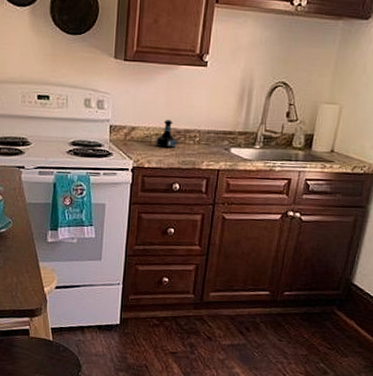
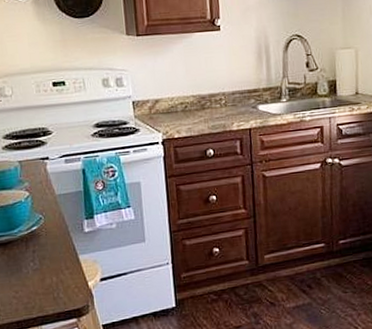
tequila bottle: present [156,120,177,149] -> none [181,87,204,116]

